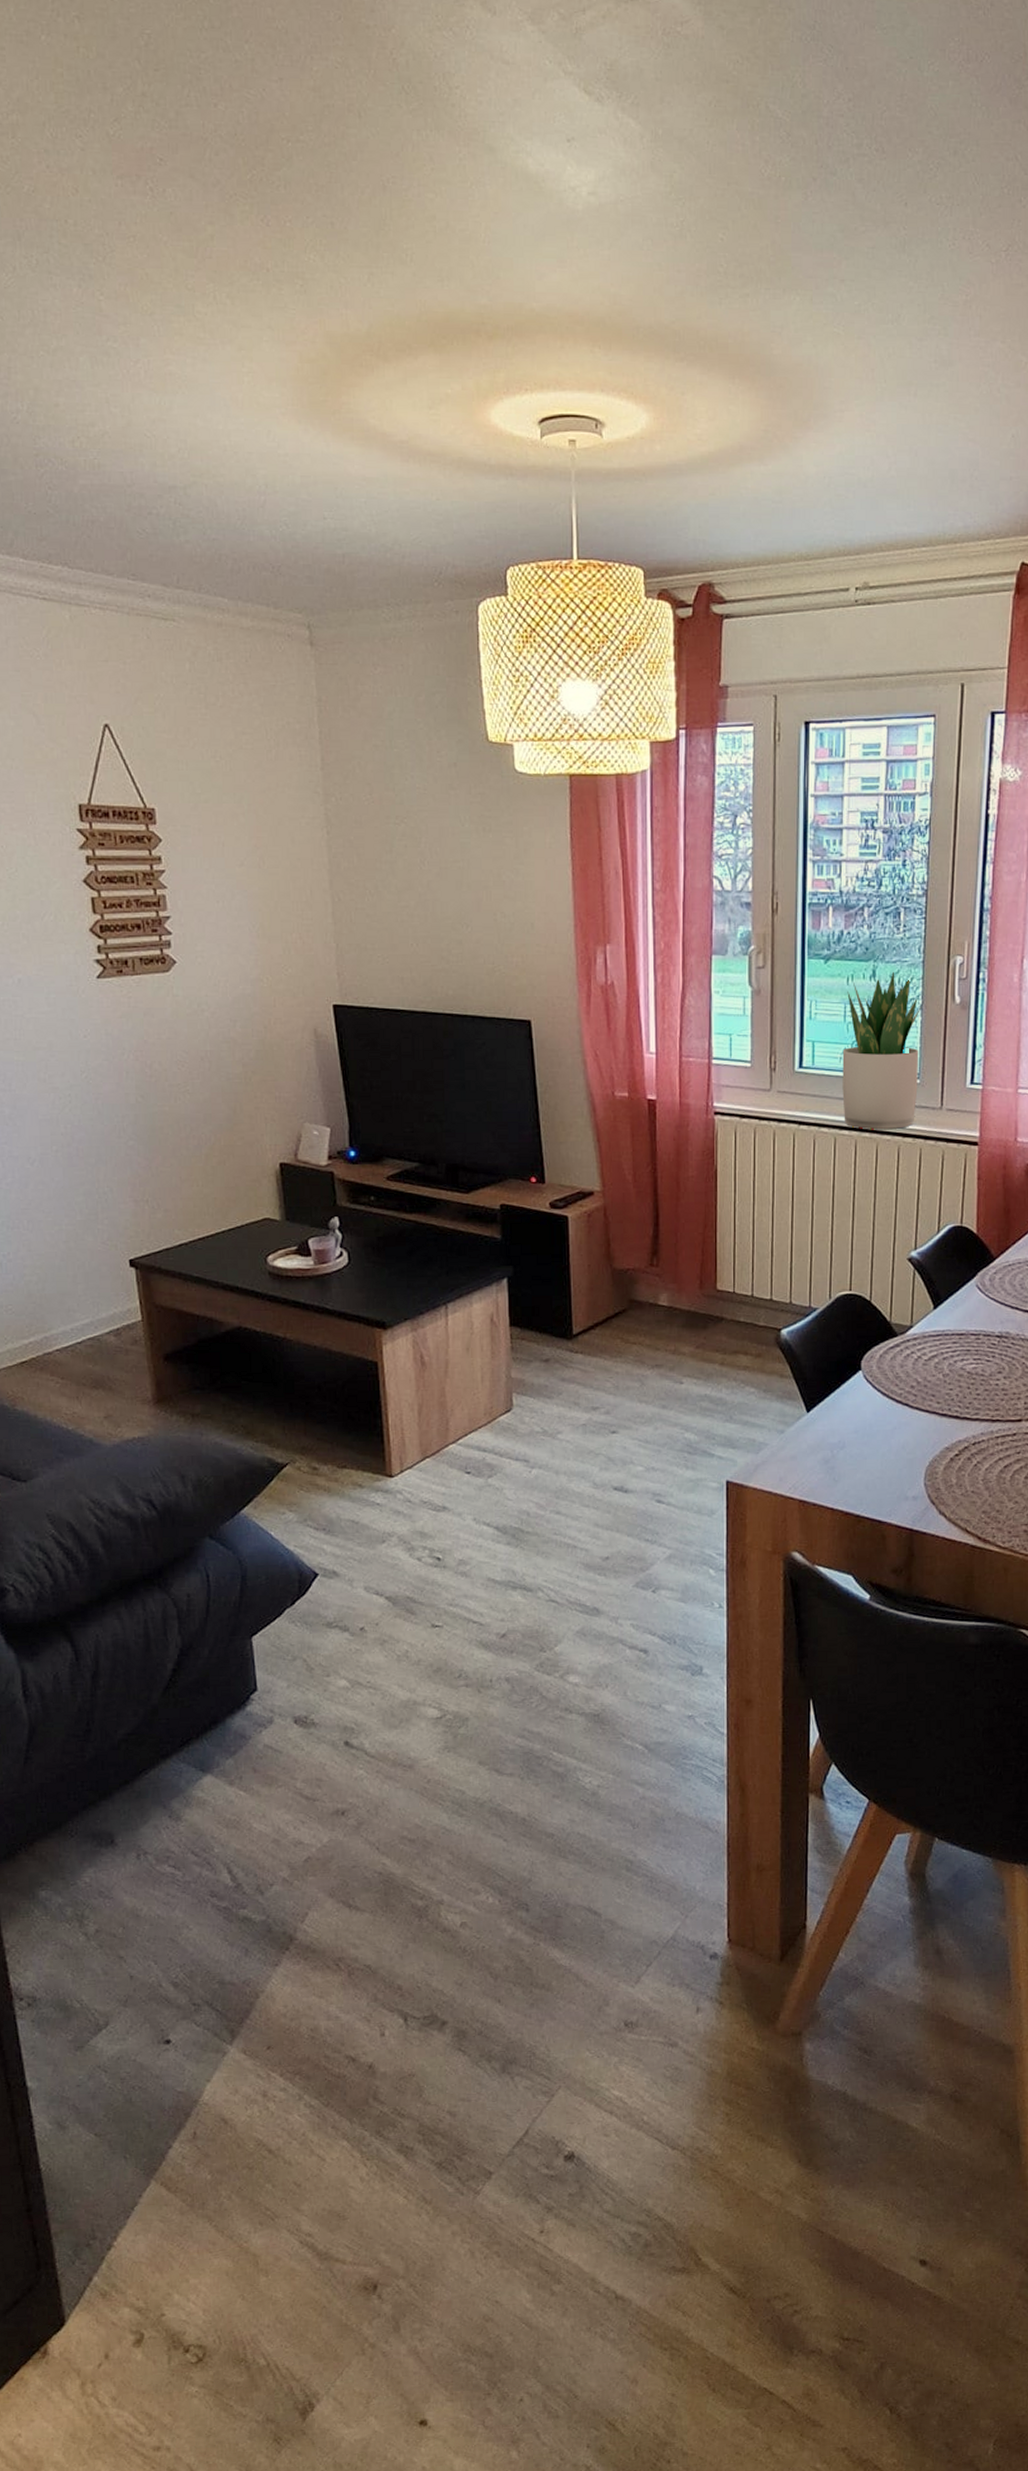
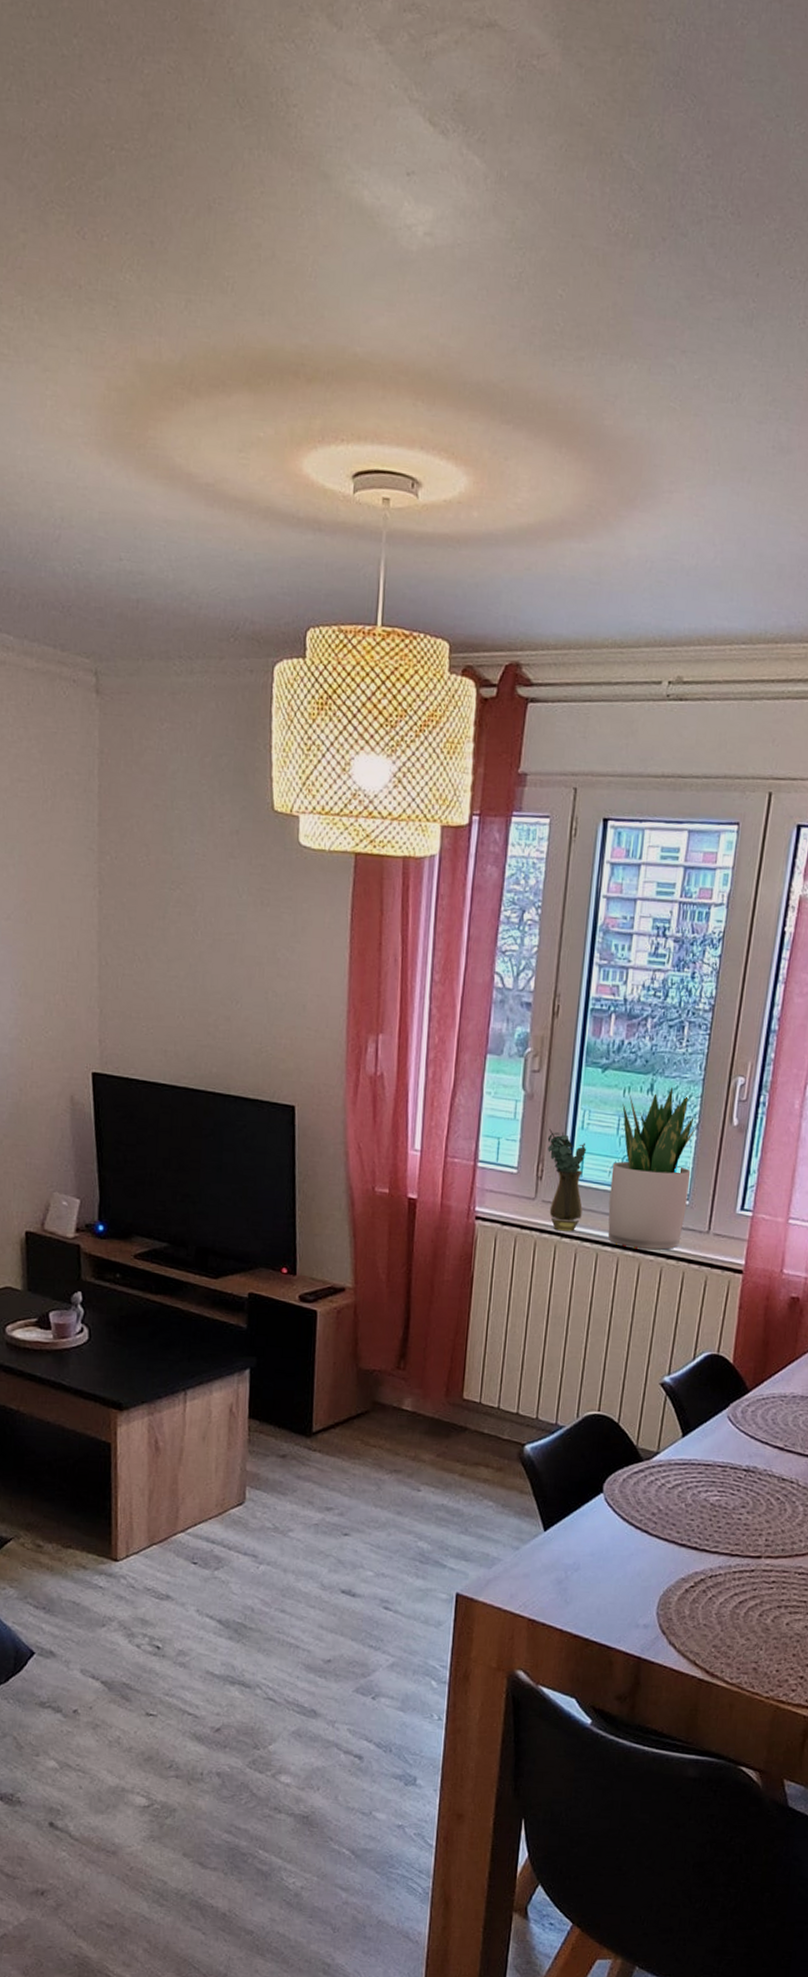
vase: none [777,1022,817,1119] -> present [547,1129,586,1232]

